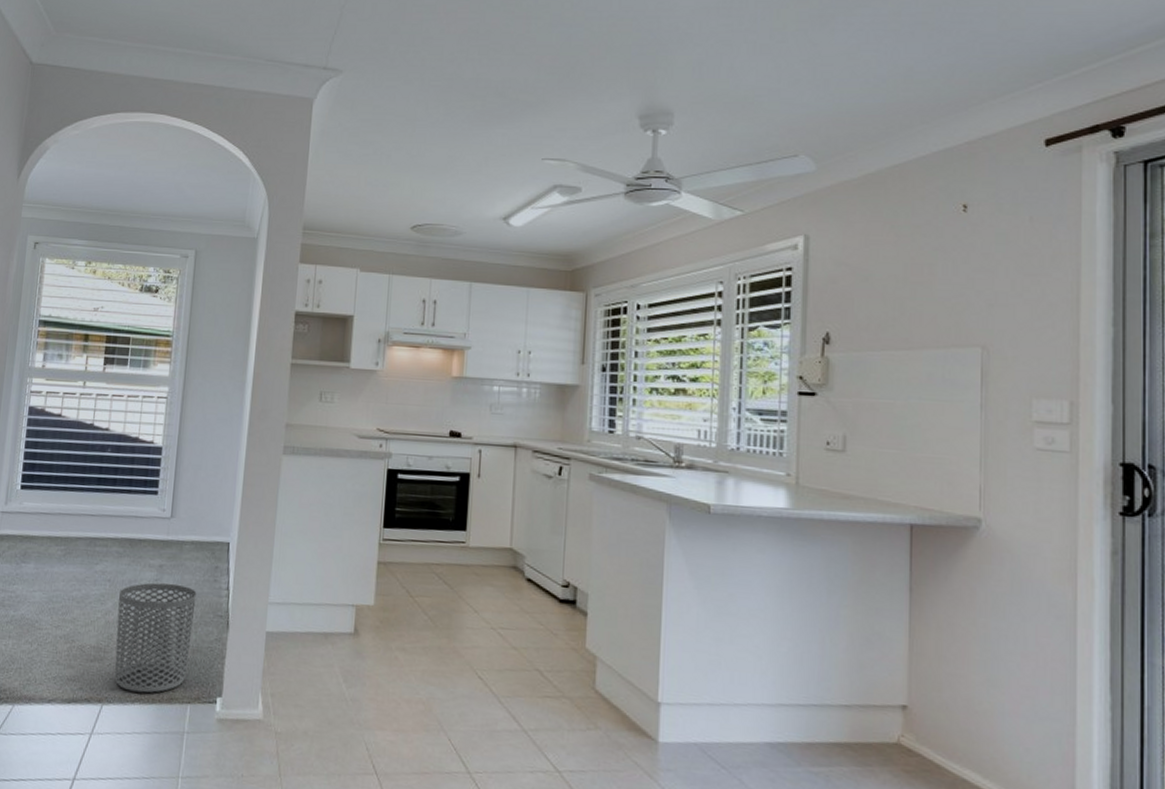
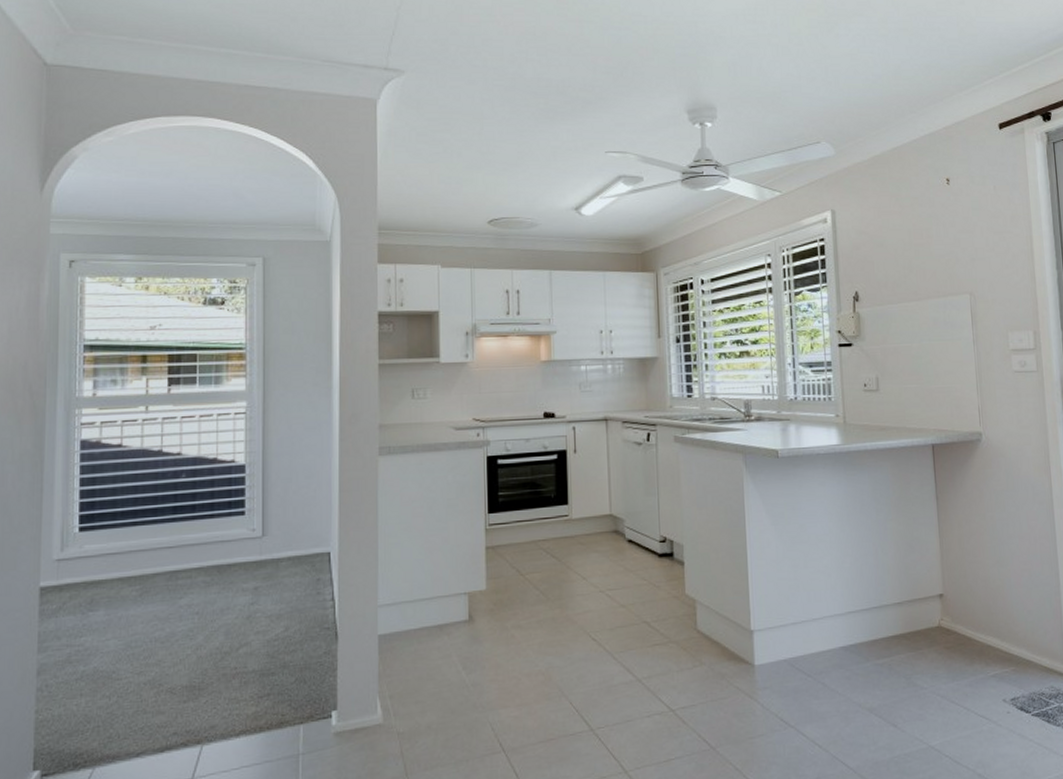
waste bin: present [114,582,197,693] -> none [211,604,299,725]

